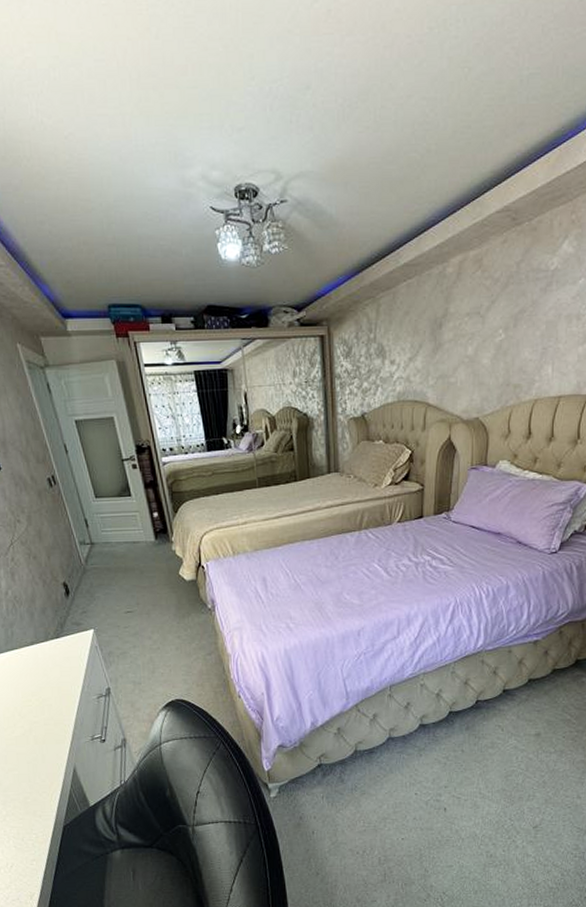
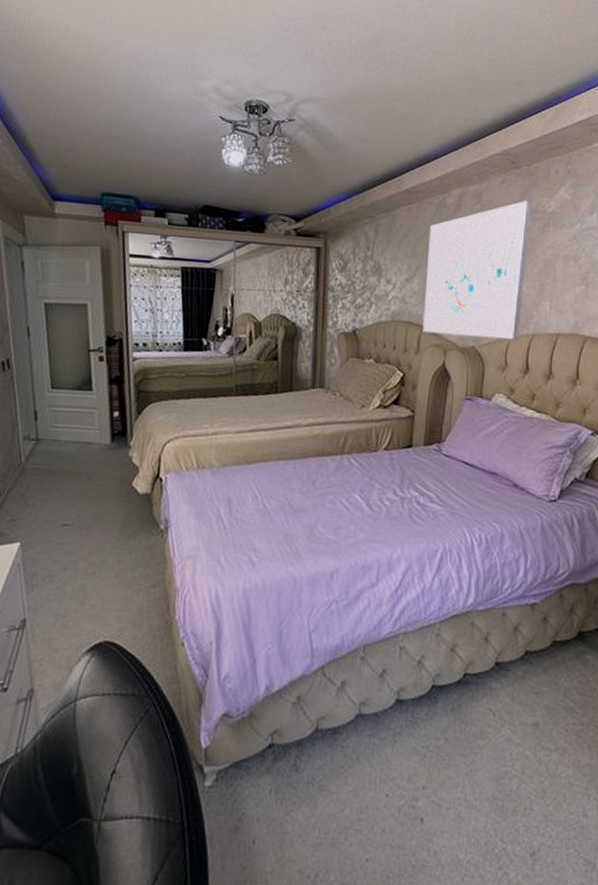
wall art: none [428,259,535,409] -> present [423,200,533,340]

